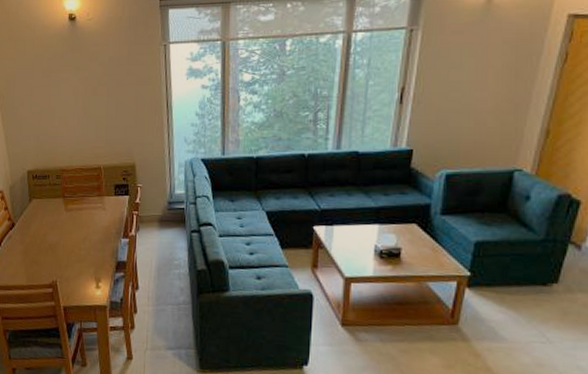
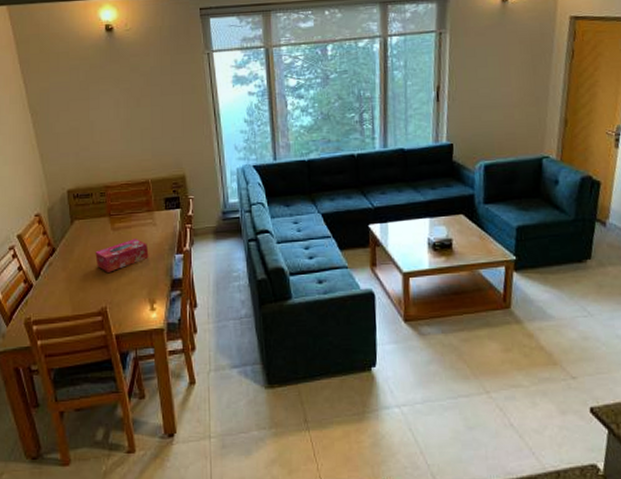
tissue box: none [49,221,97,250] -> present [95,239,149,272]

